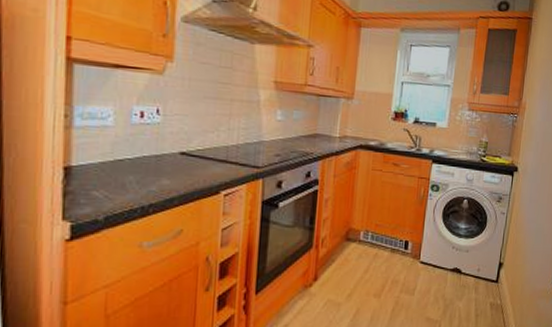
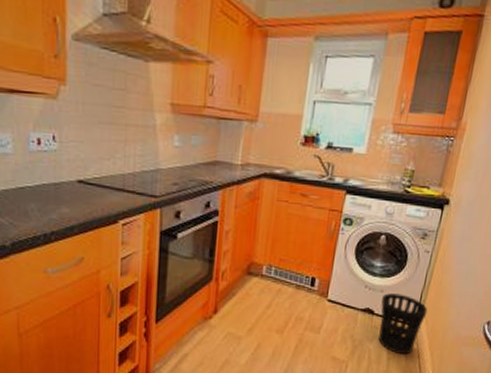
wastebasket: none [467,253,507,311] -> present [378,293,428,355]

